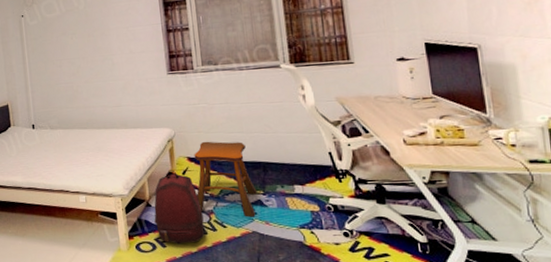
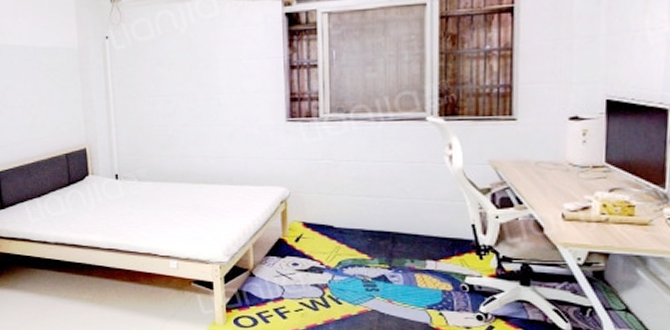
backpack: present [153,170,205,243] -> none [256,236,316,320]
stool: present [194,141,257,217] -> none [310,204,382,294]

